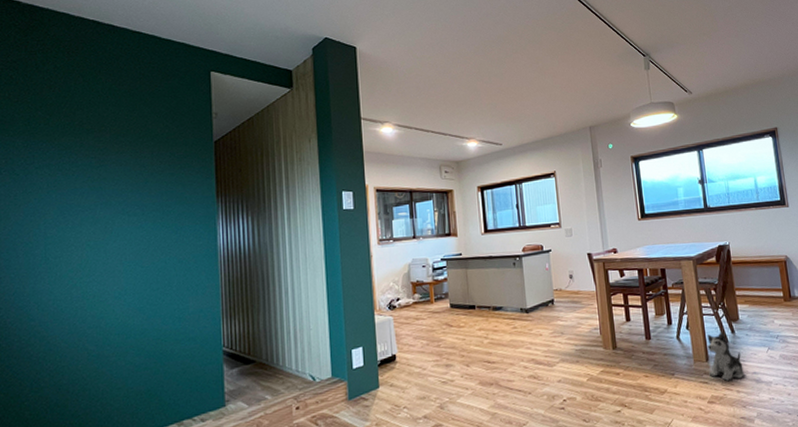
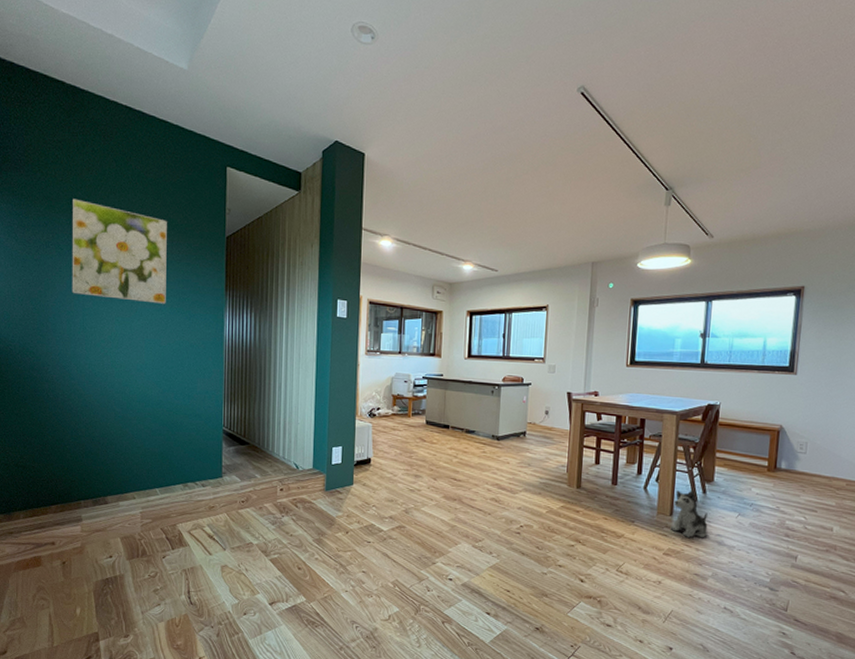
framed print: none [30,119,147,223] -> present [72,198,167,304]

